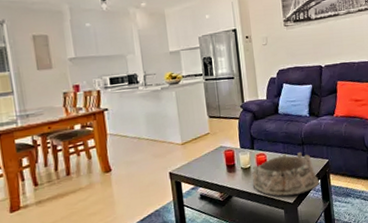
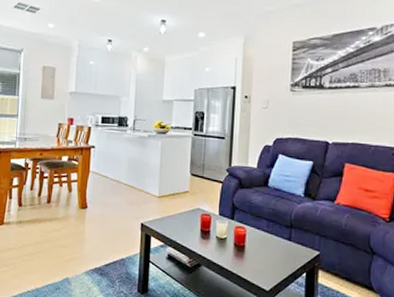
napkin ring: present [252,152,319,197] -> none [225,233,304,284]

